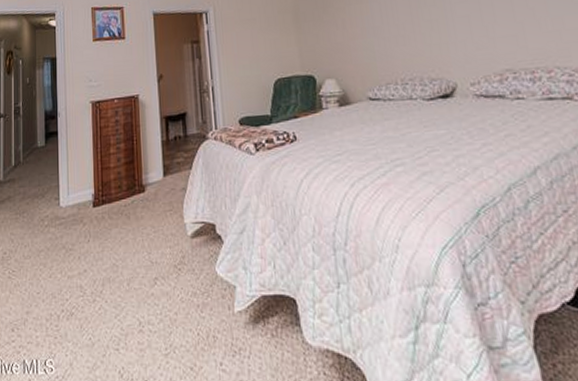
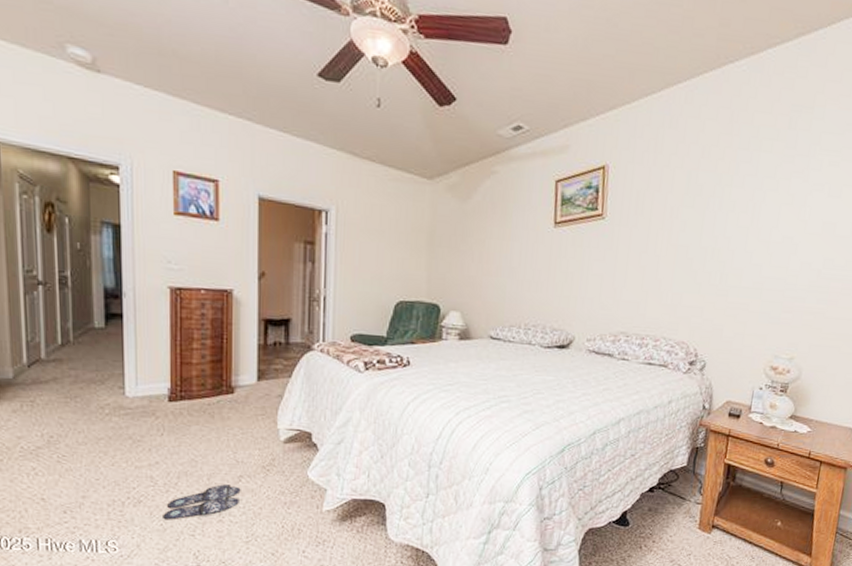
slippers: none [91,289,157,333] -> present [163,484,241,520]

